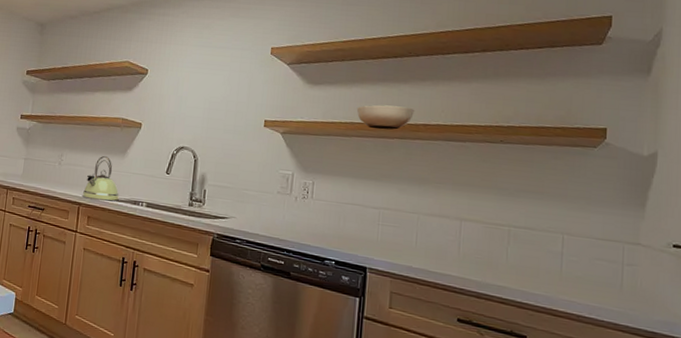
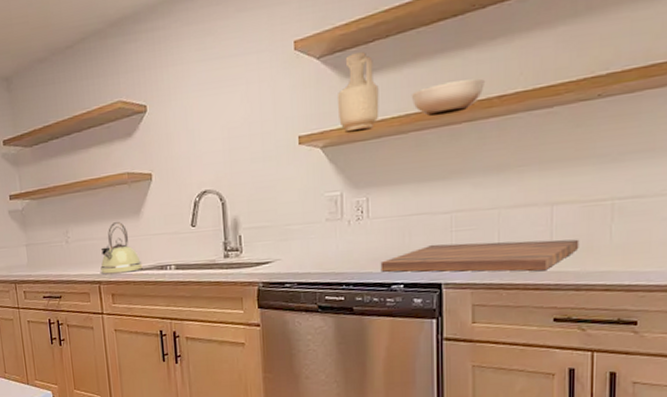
ceramic jug: none [298,67,332,128] -> present [336,52,379,134]
cutting board: none [317,232,482,275] -> present [380,239,580,272]

